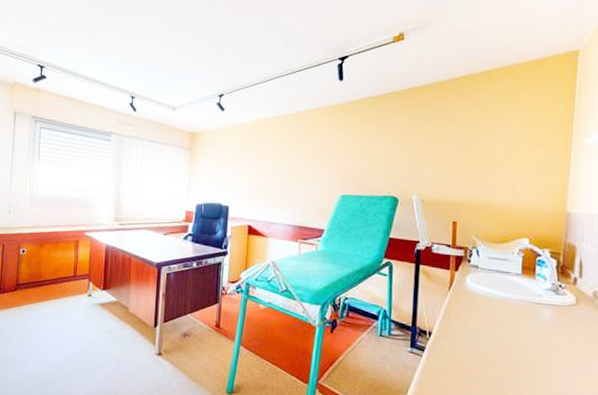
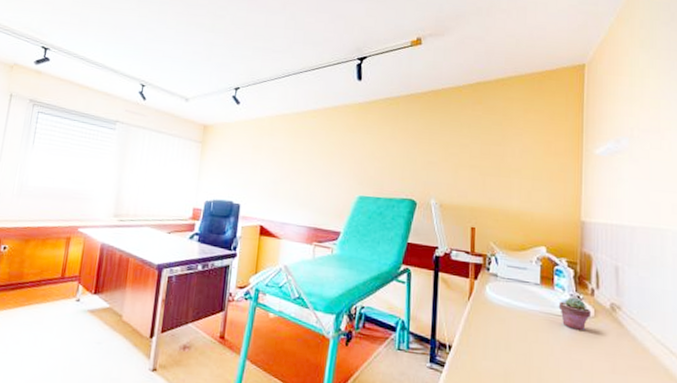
potted succulent: none [539,286,573,318] -> present [558,297,592,331]

